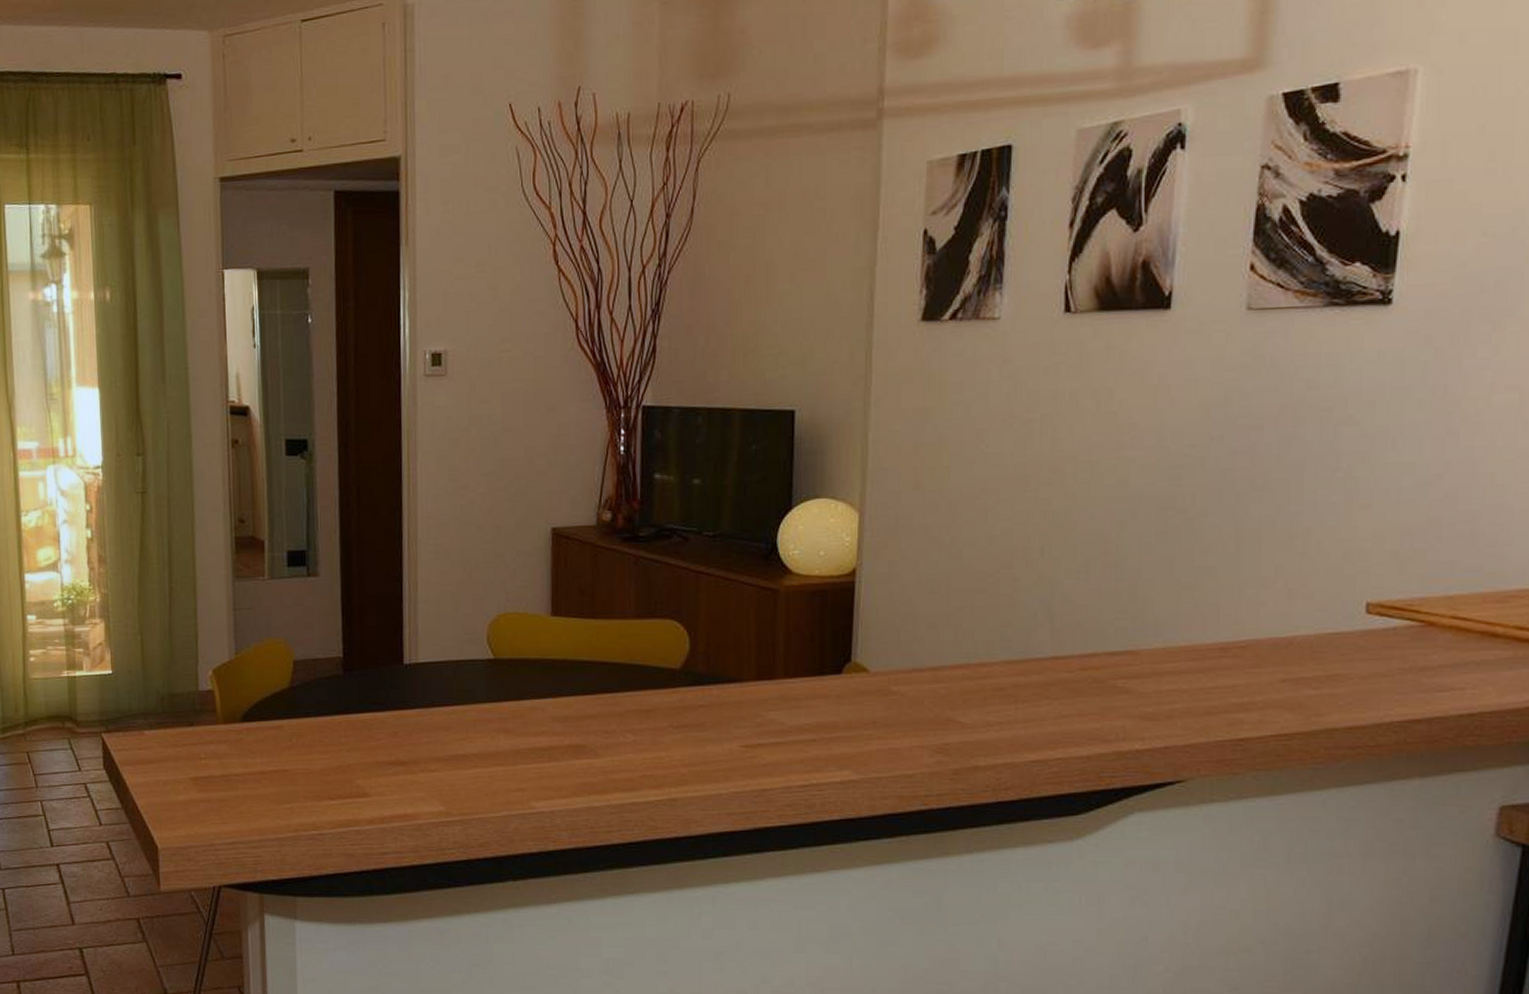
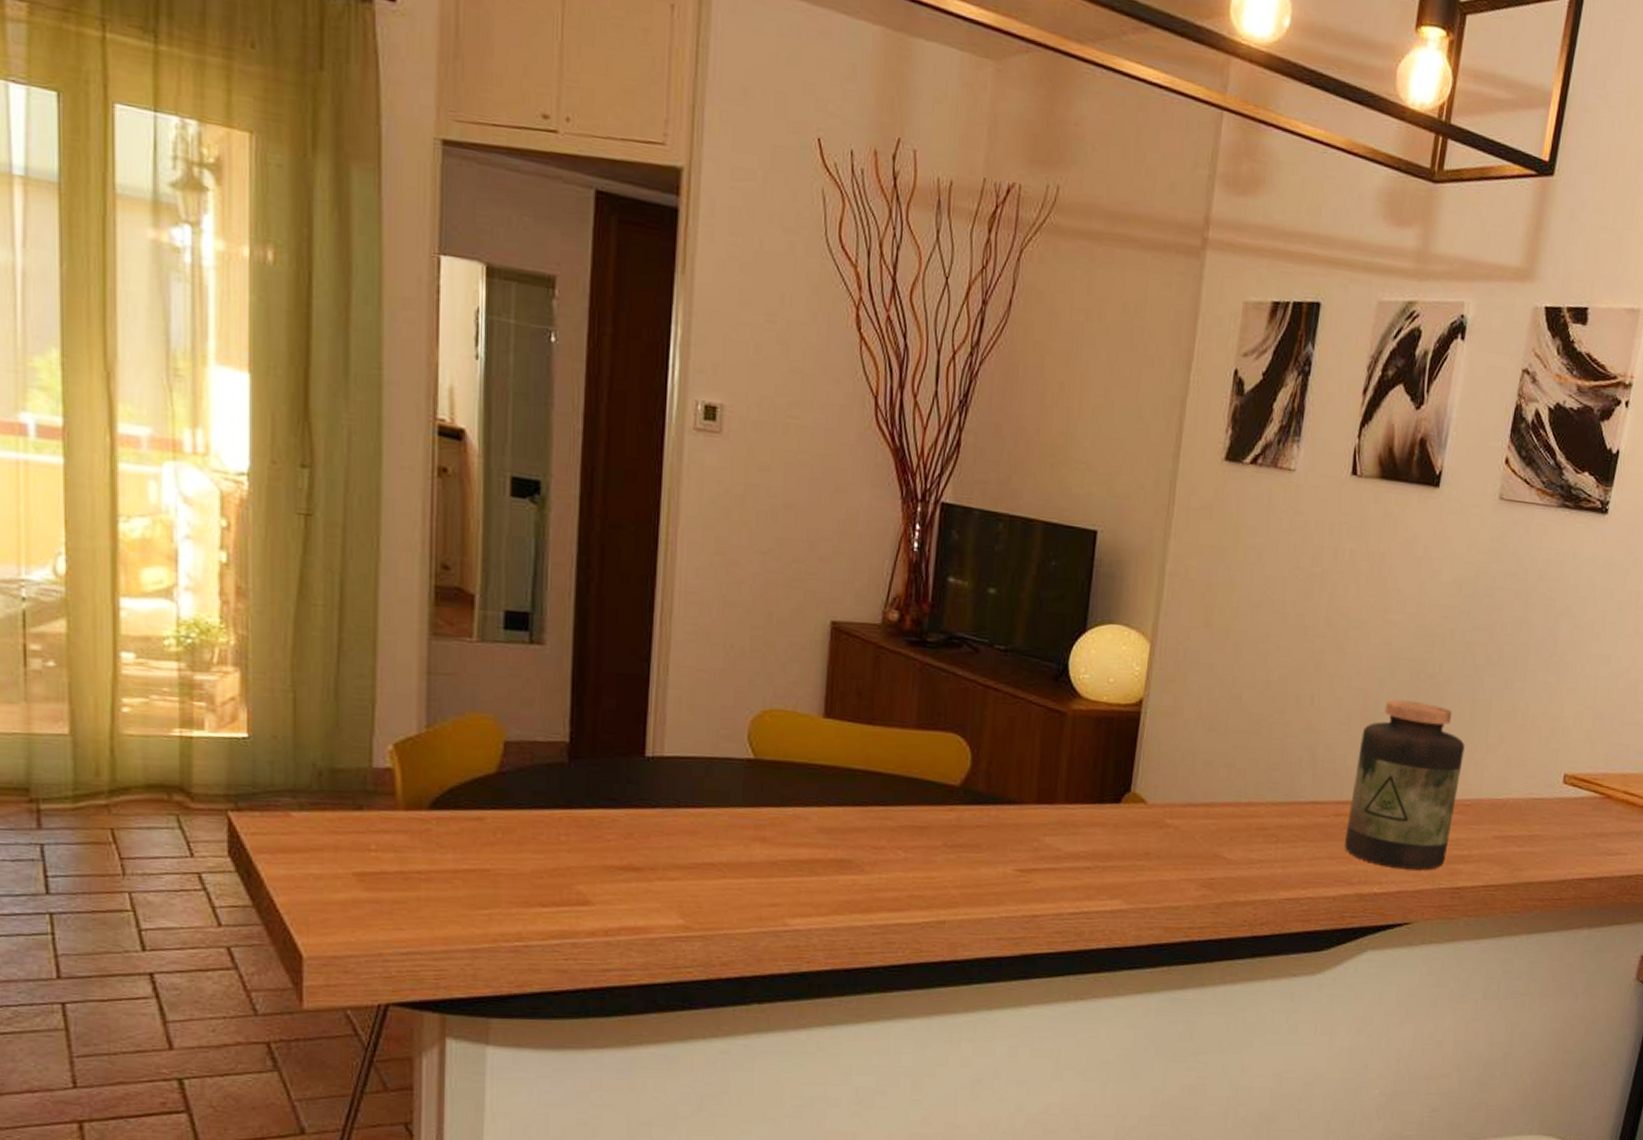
jar: none [1096,540,1232,721] -> present [1345,699,1465,870]

